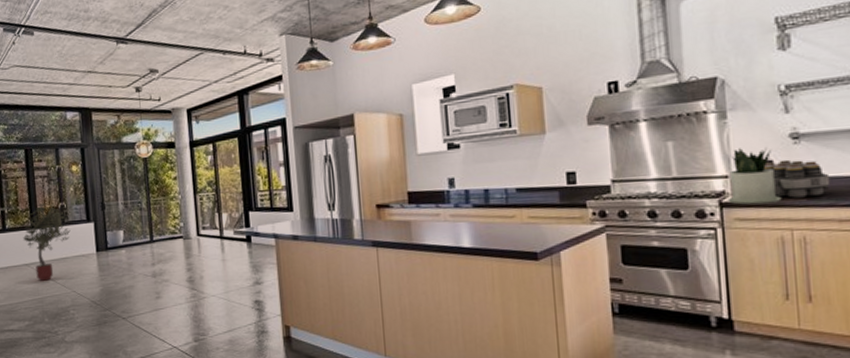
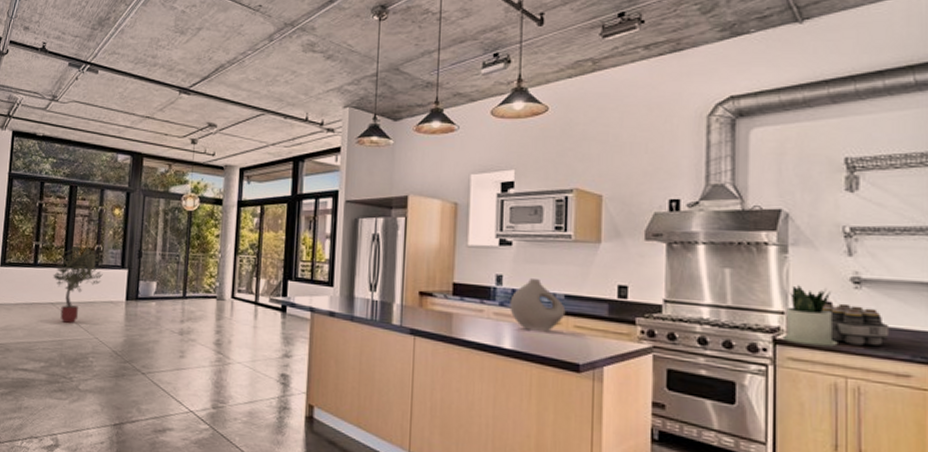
vase: none [464,177,519,227] -> present [510,279,566,332]

